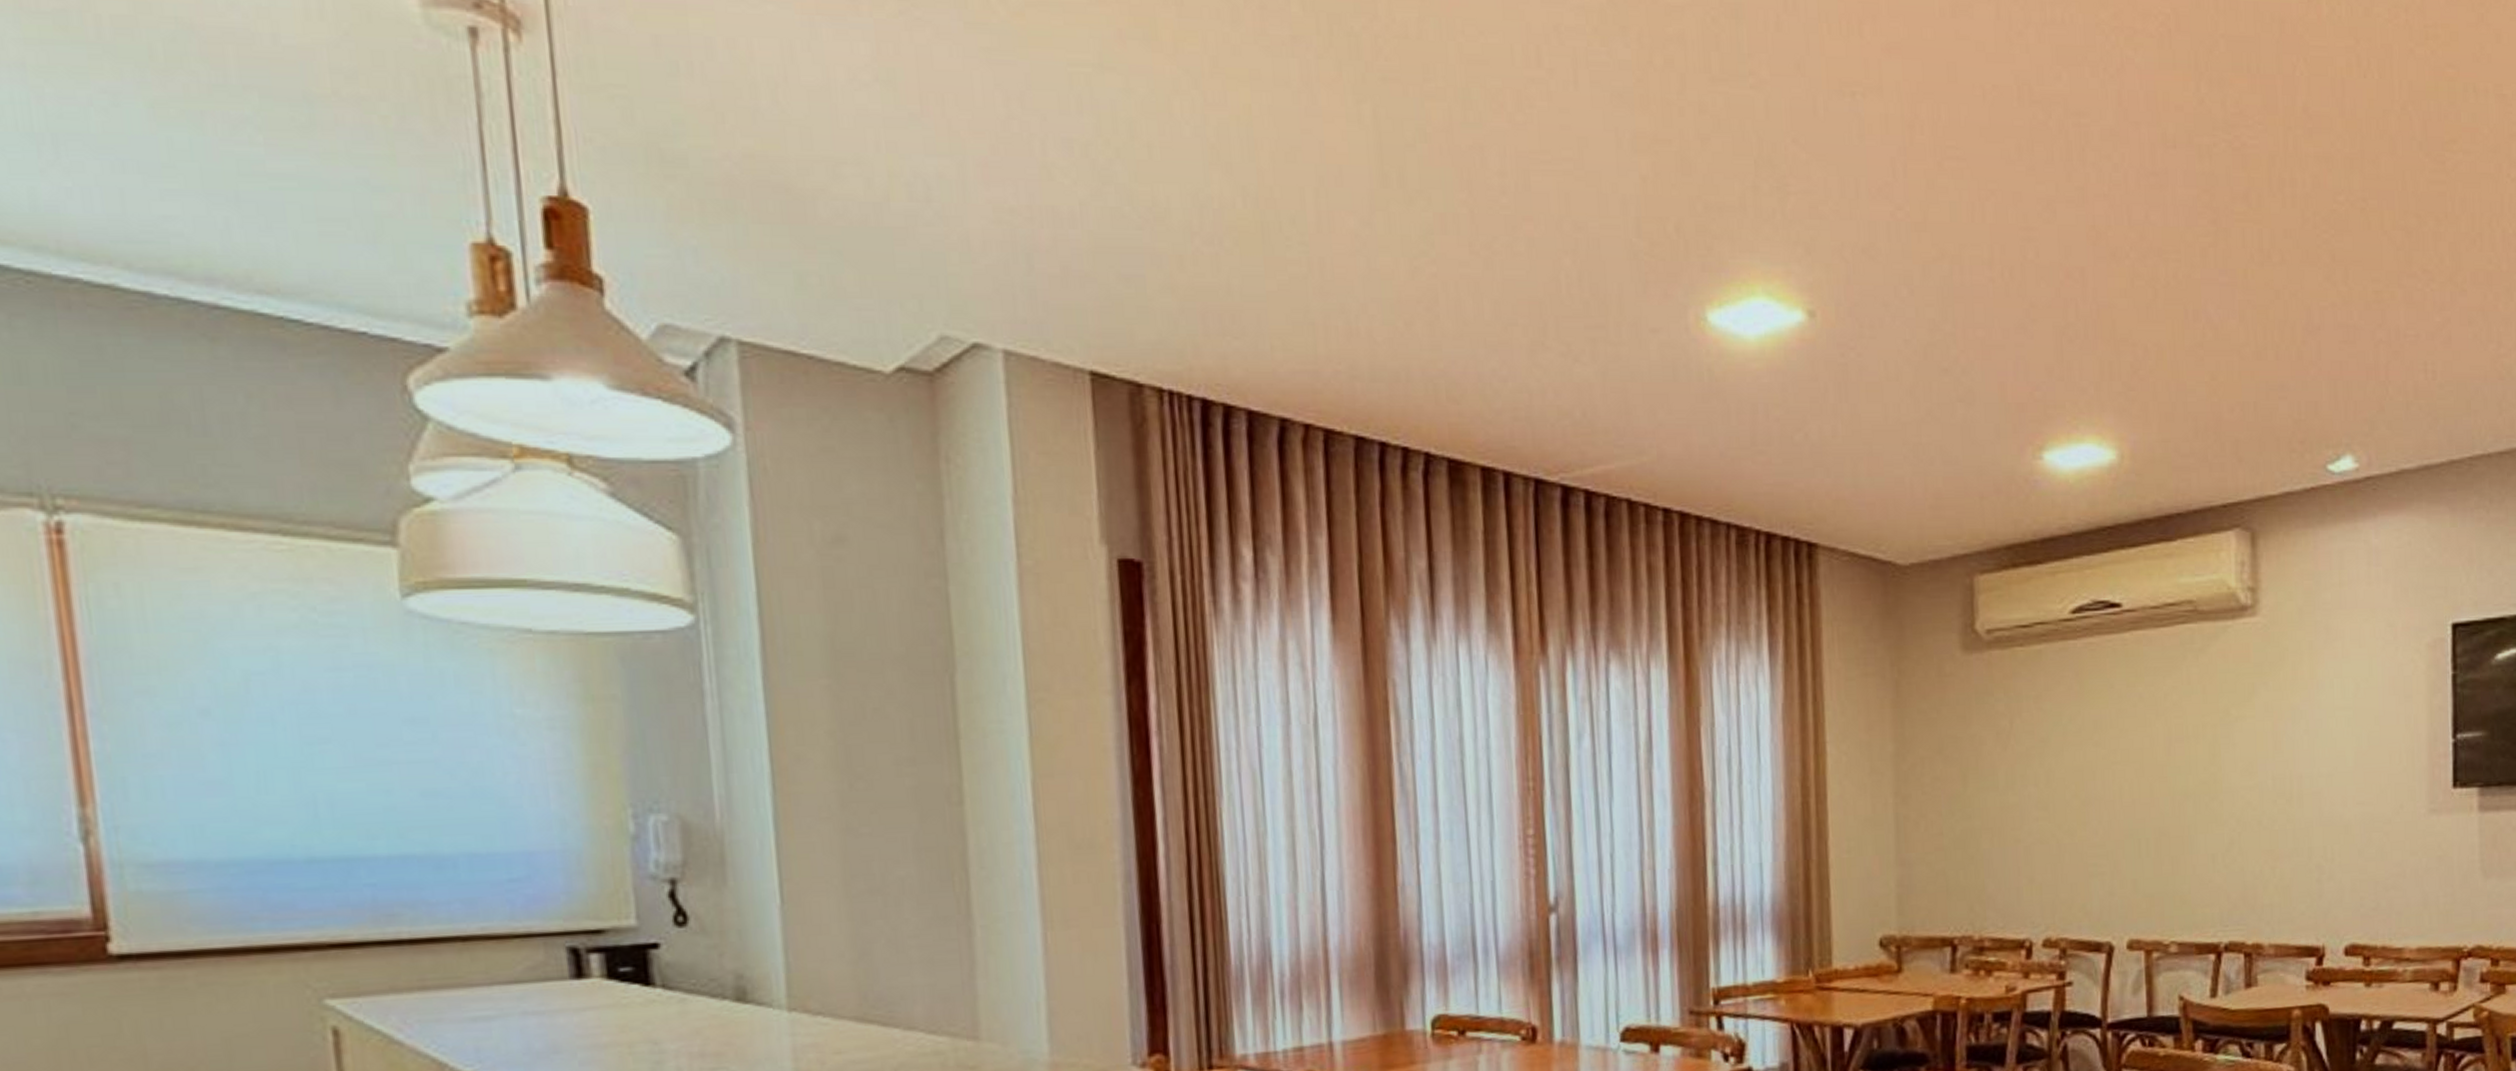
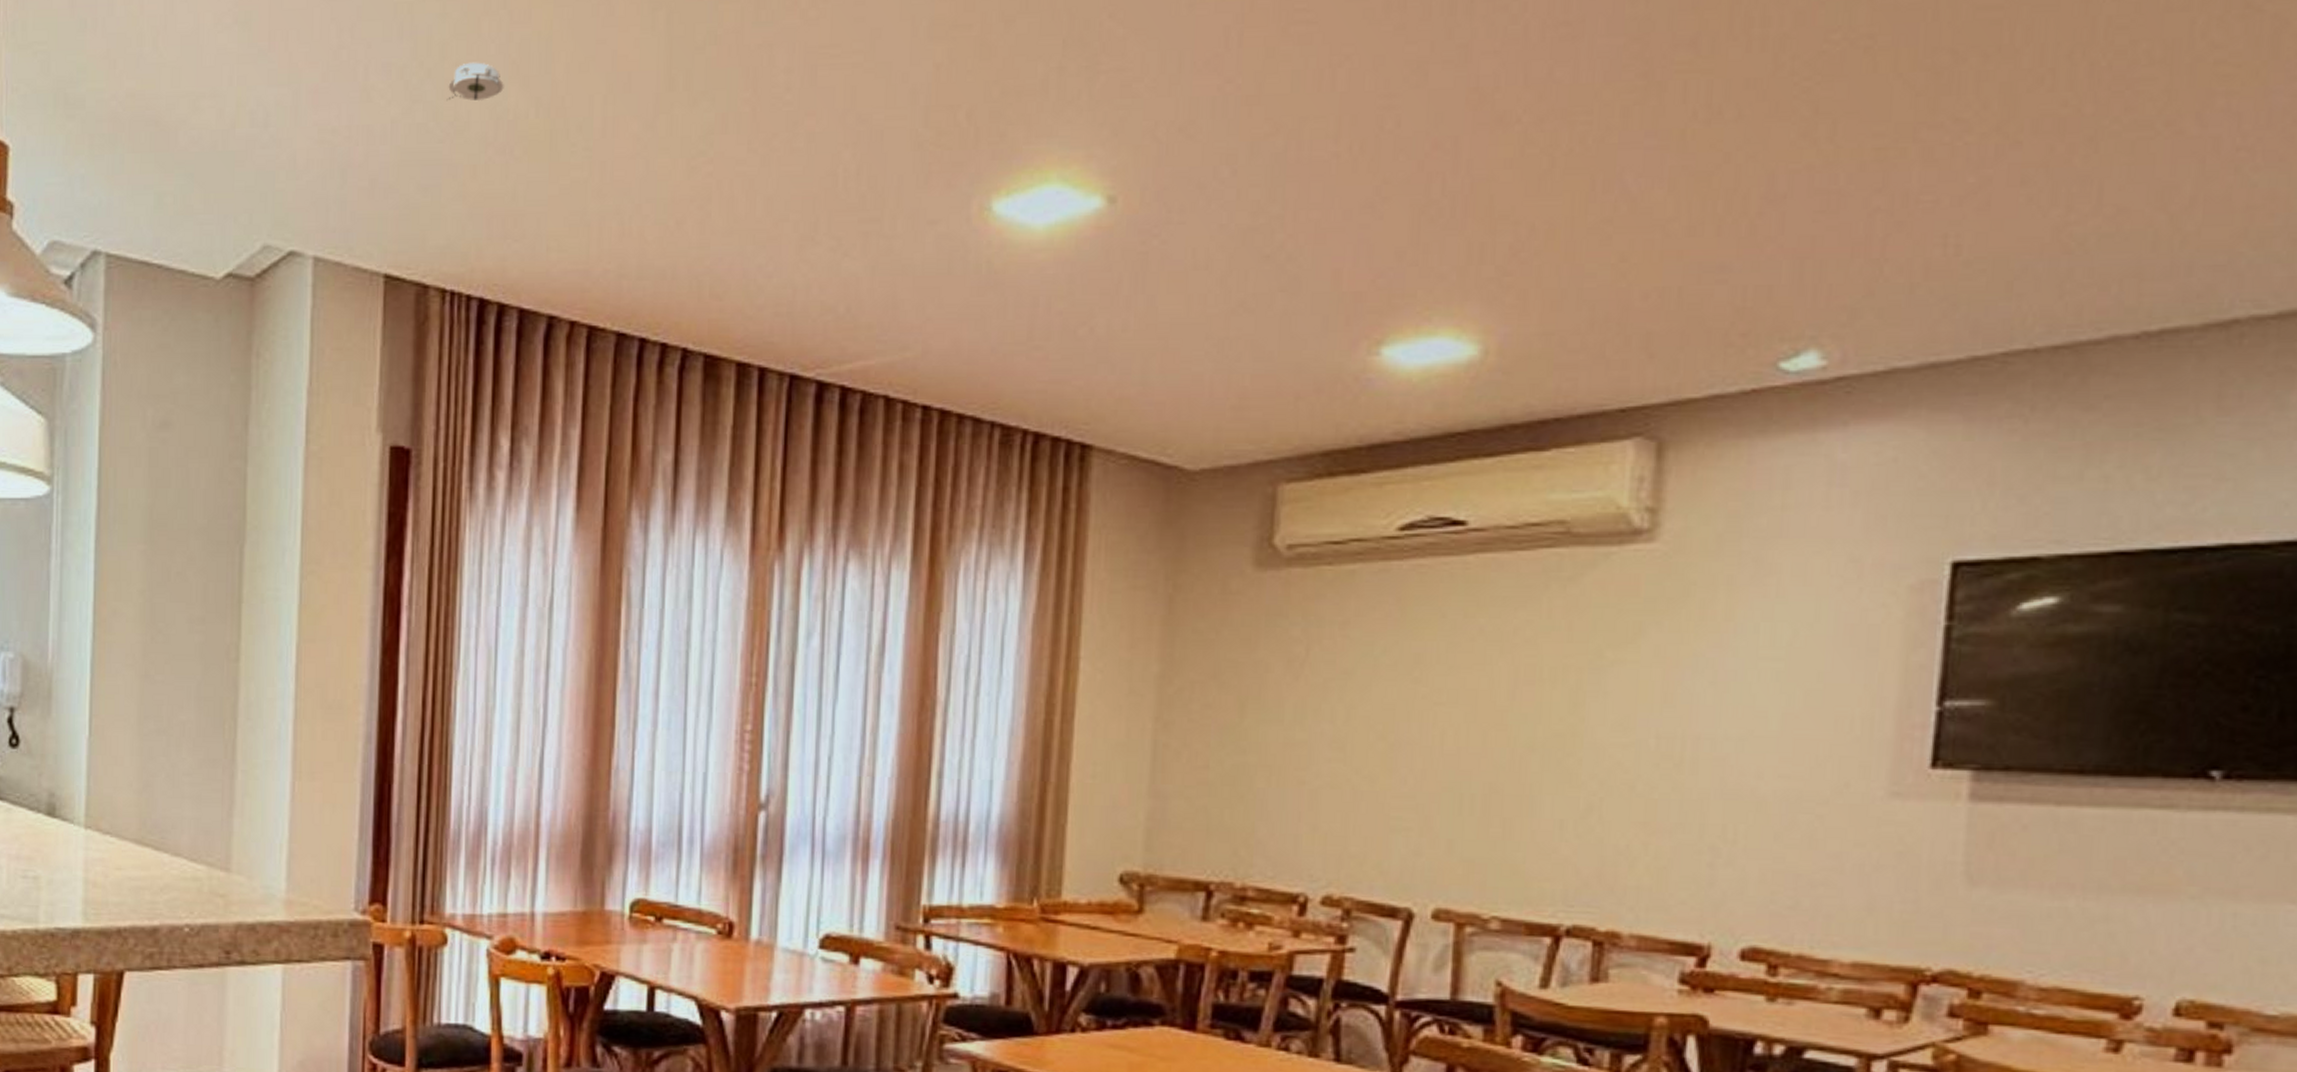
smoke detector: none [1141,144,1205,187] -> present [446,62,504,102]

